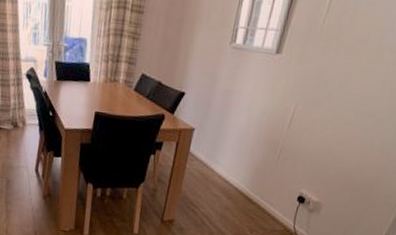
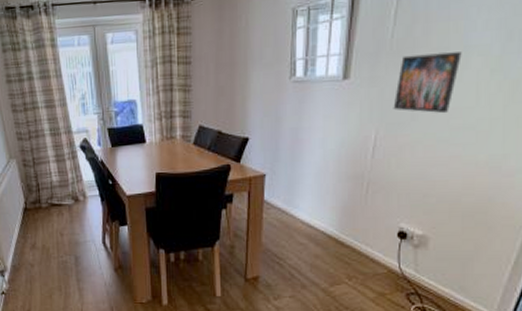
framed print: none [313,41,378,99] -> present [393,52,462,114]

